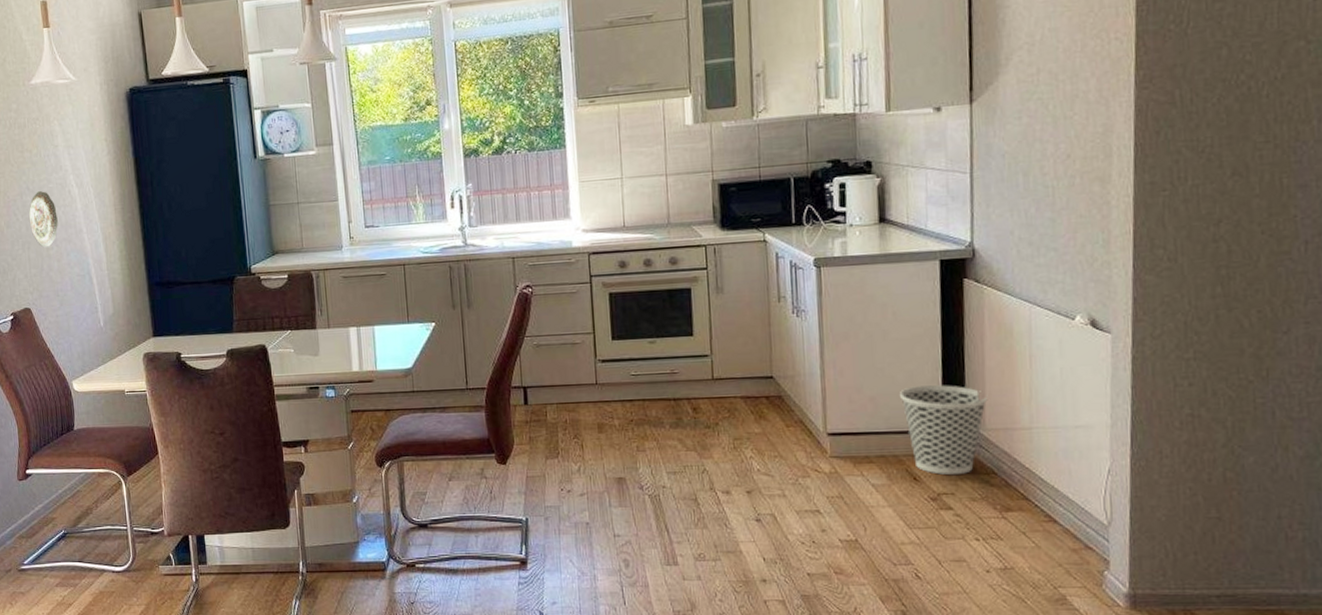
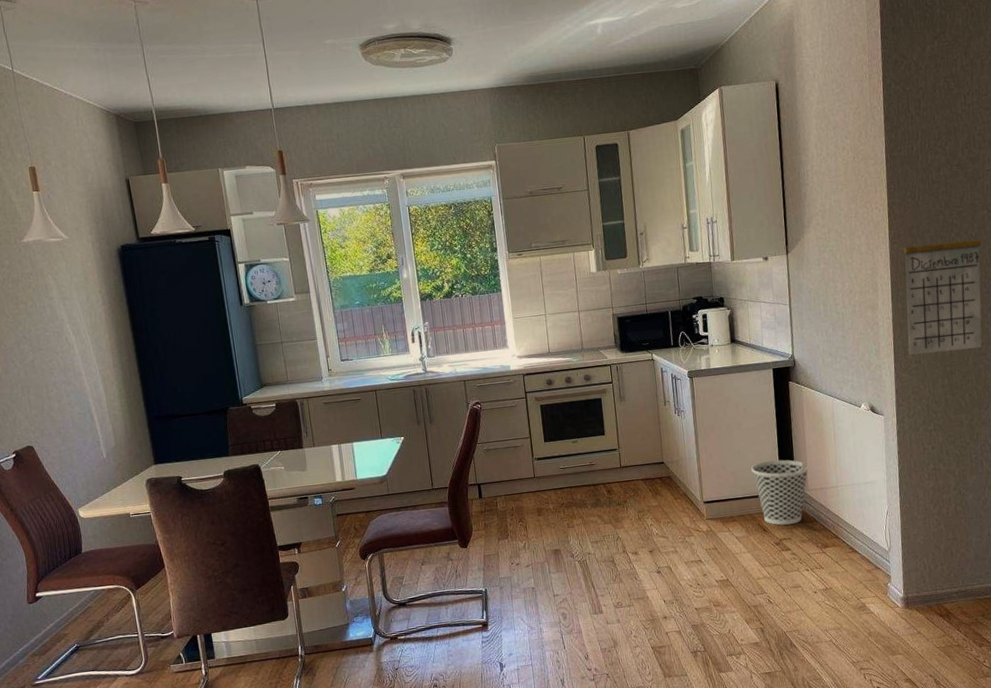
decorative plate: present [28,190,58,247] -> none [26,338,57,390]
calendar: none [1157,51,1292,249] -> present [904,217,982,355]

